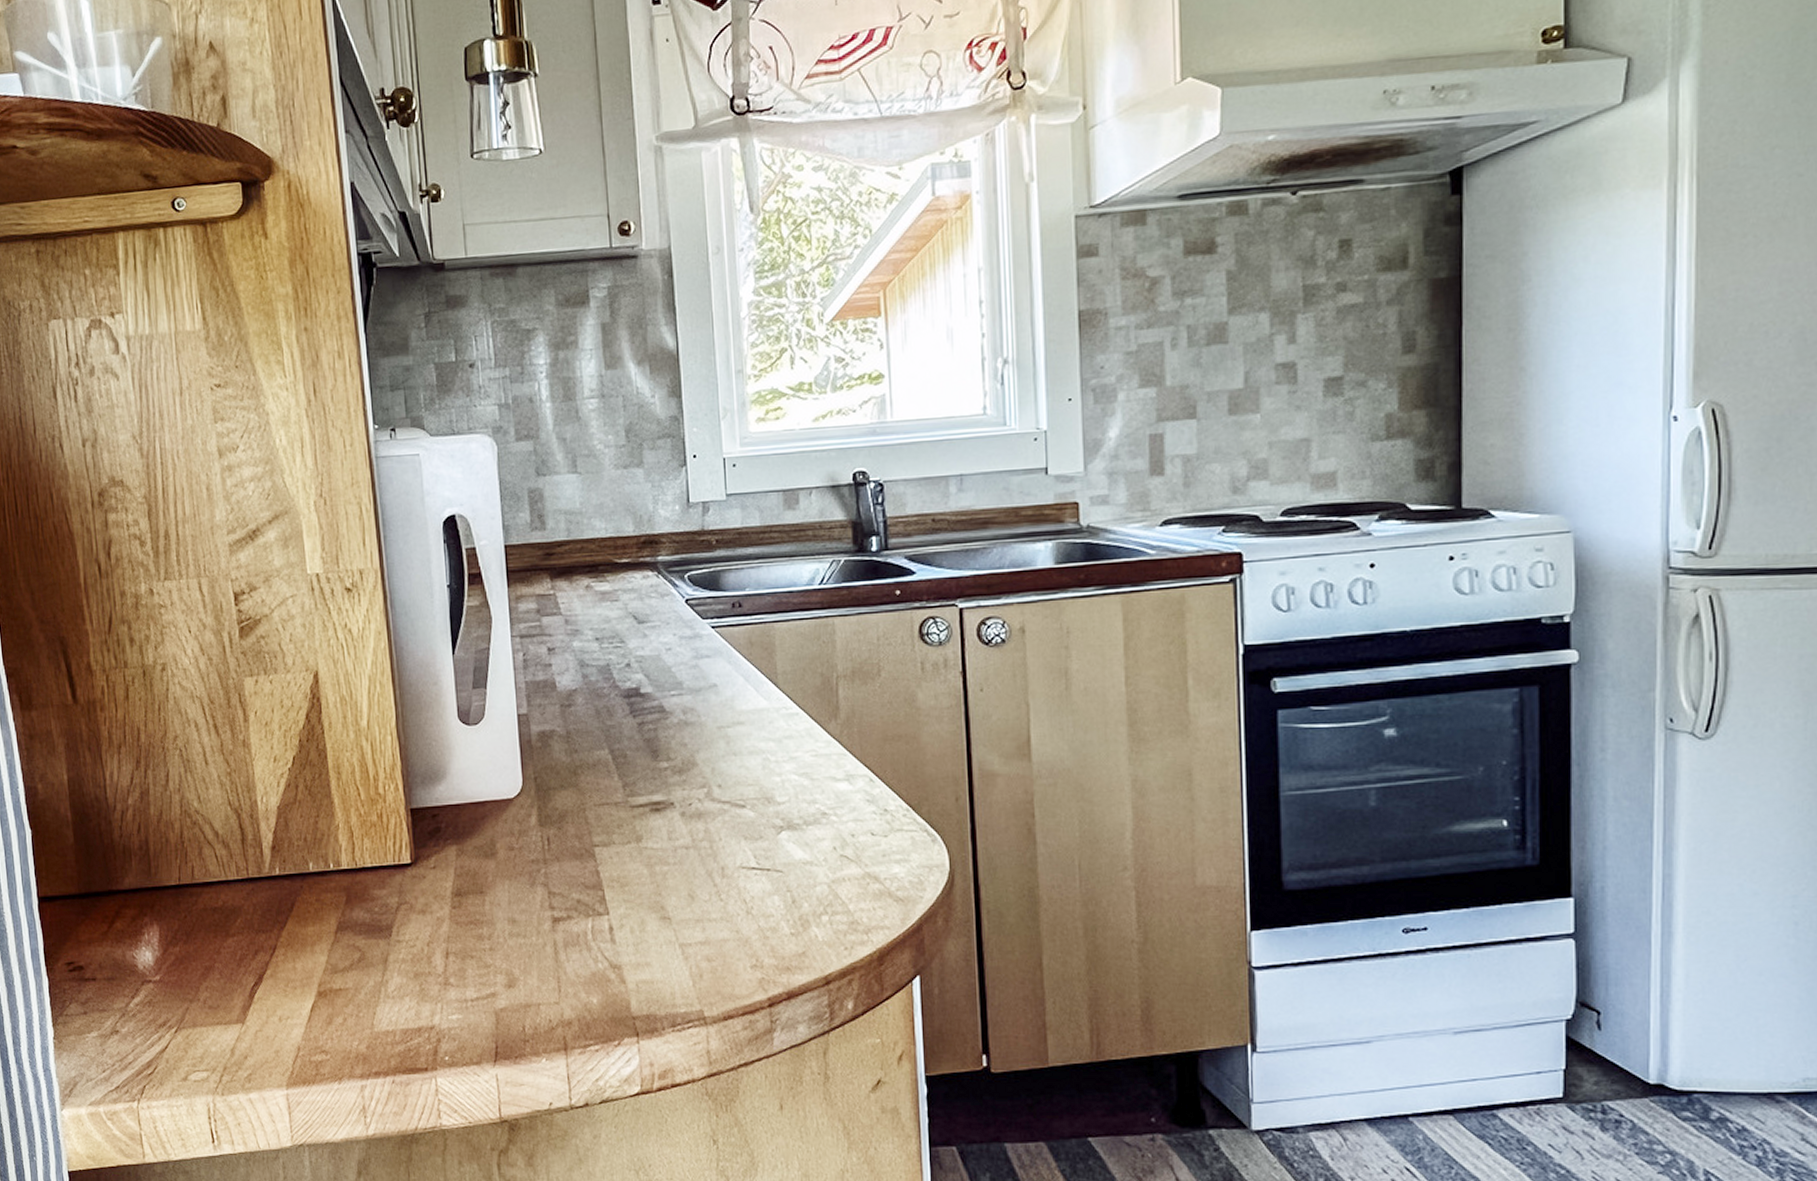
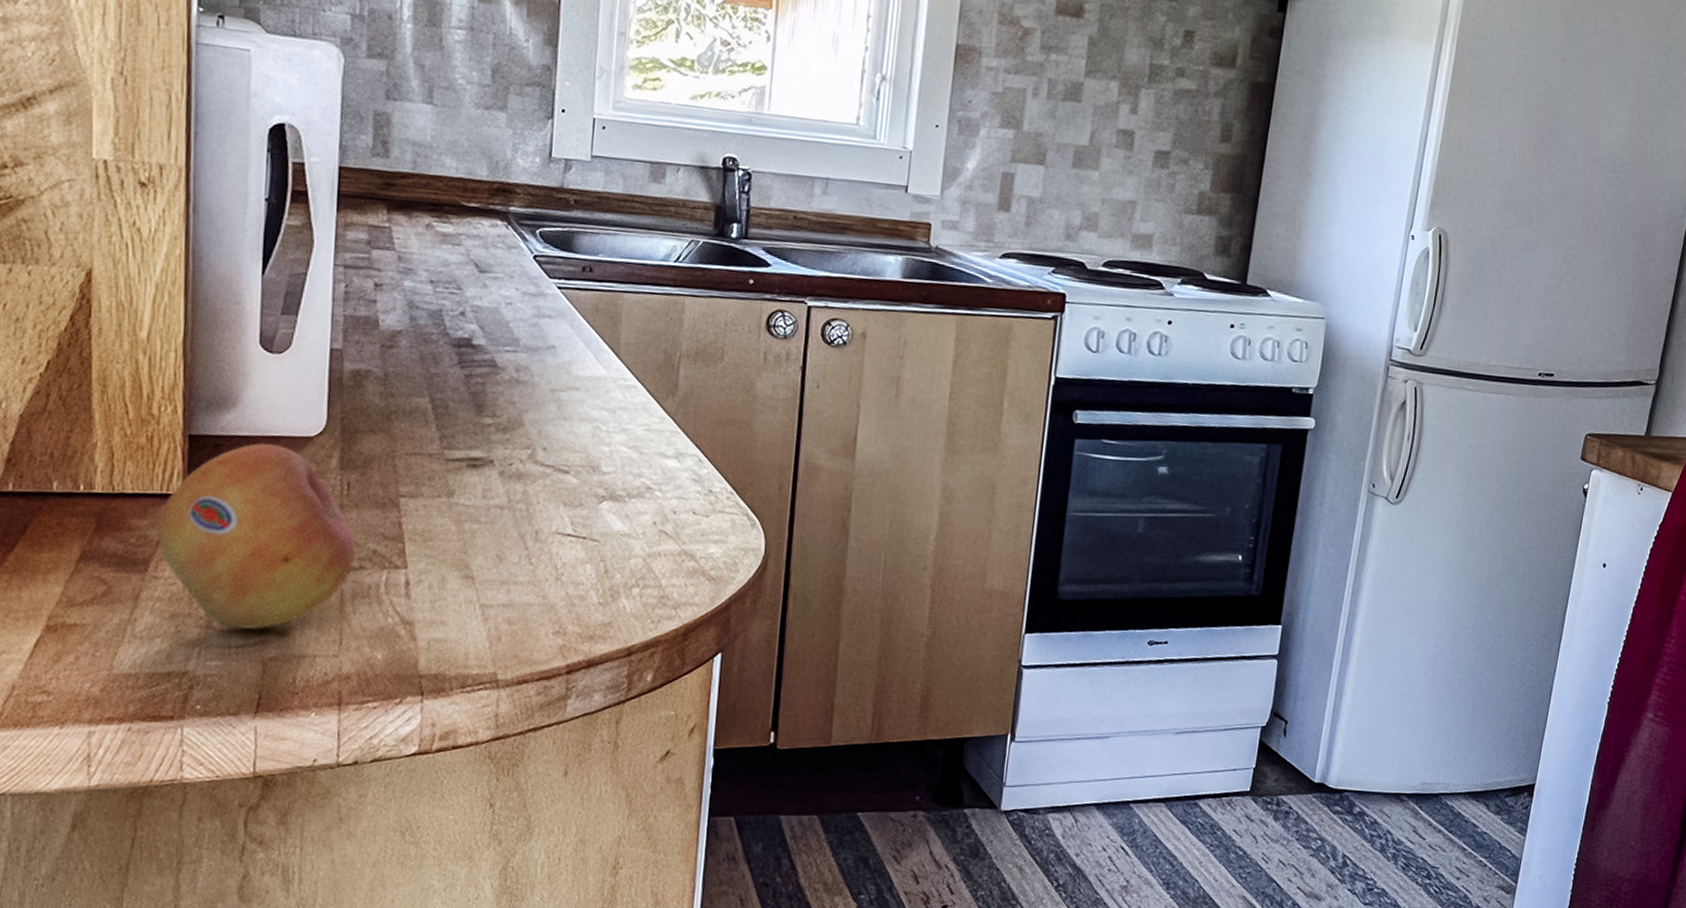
fruit: none [394,809,563,983] -> present [156,443,356,630]

